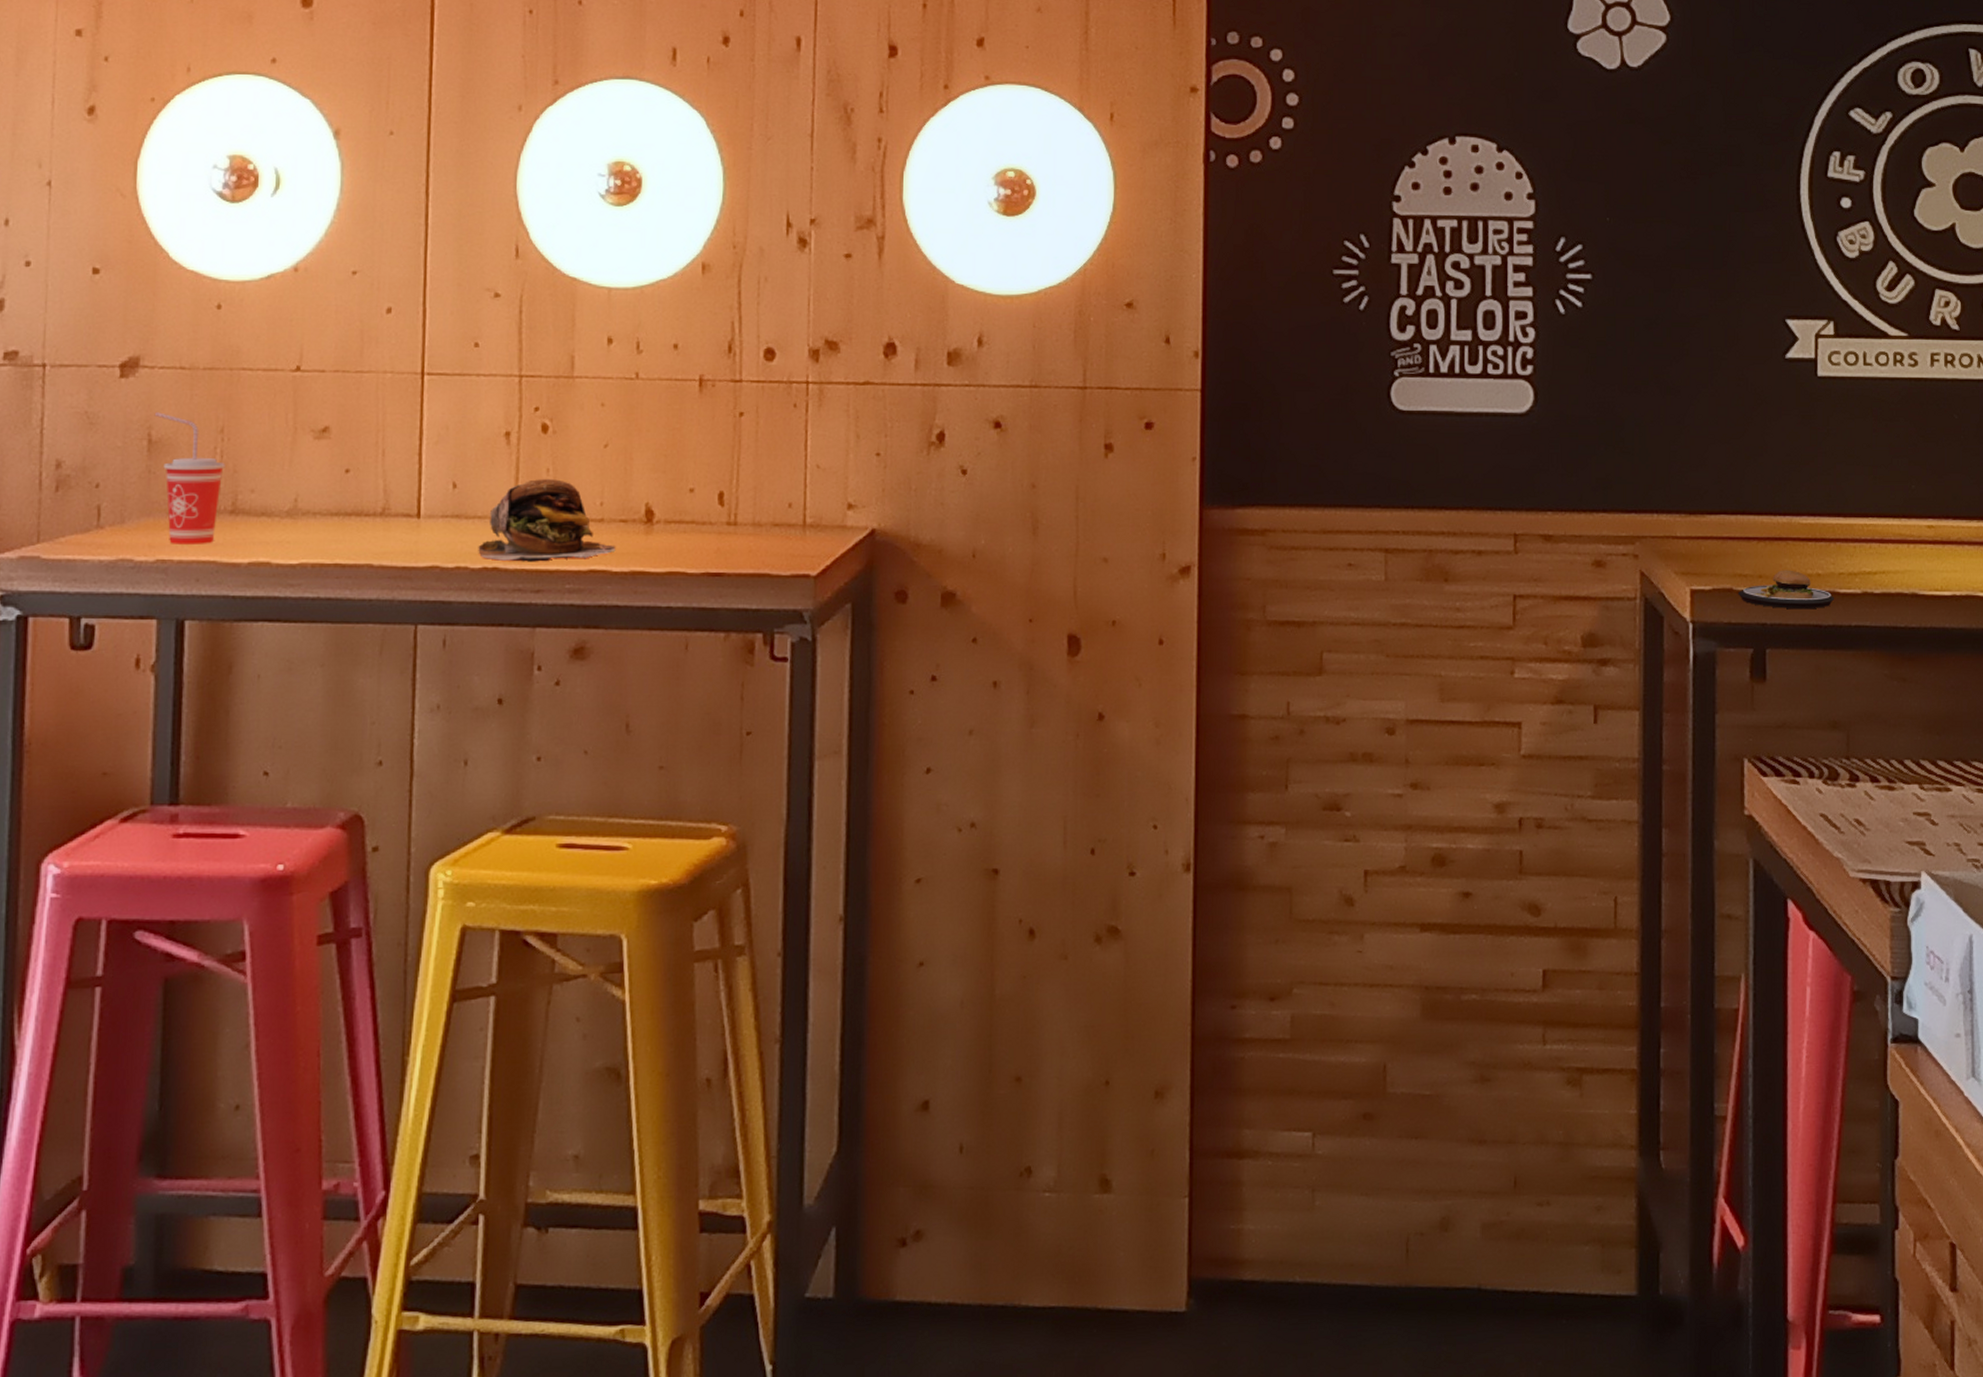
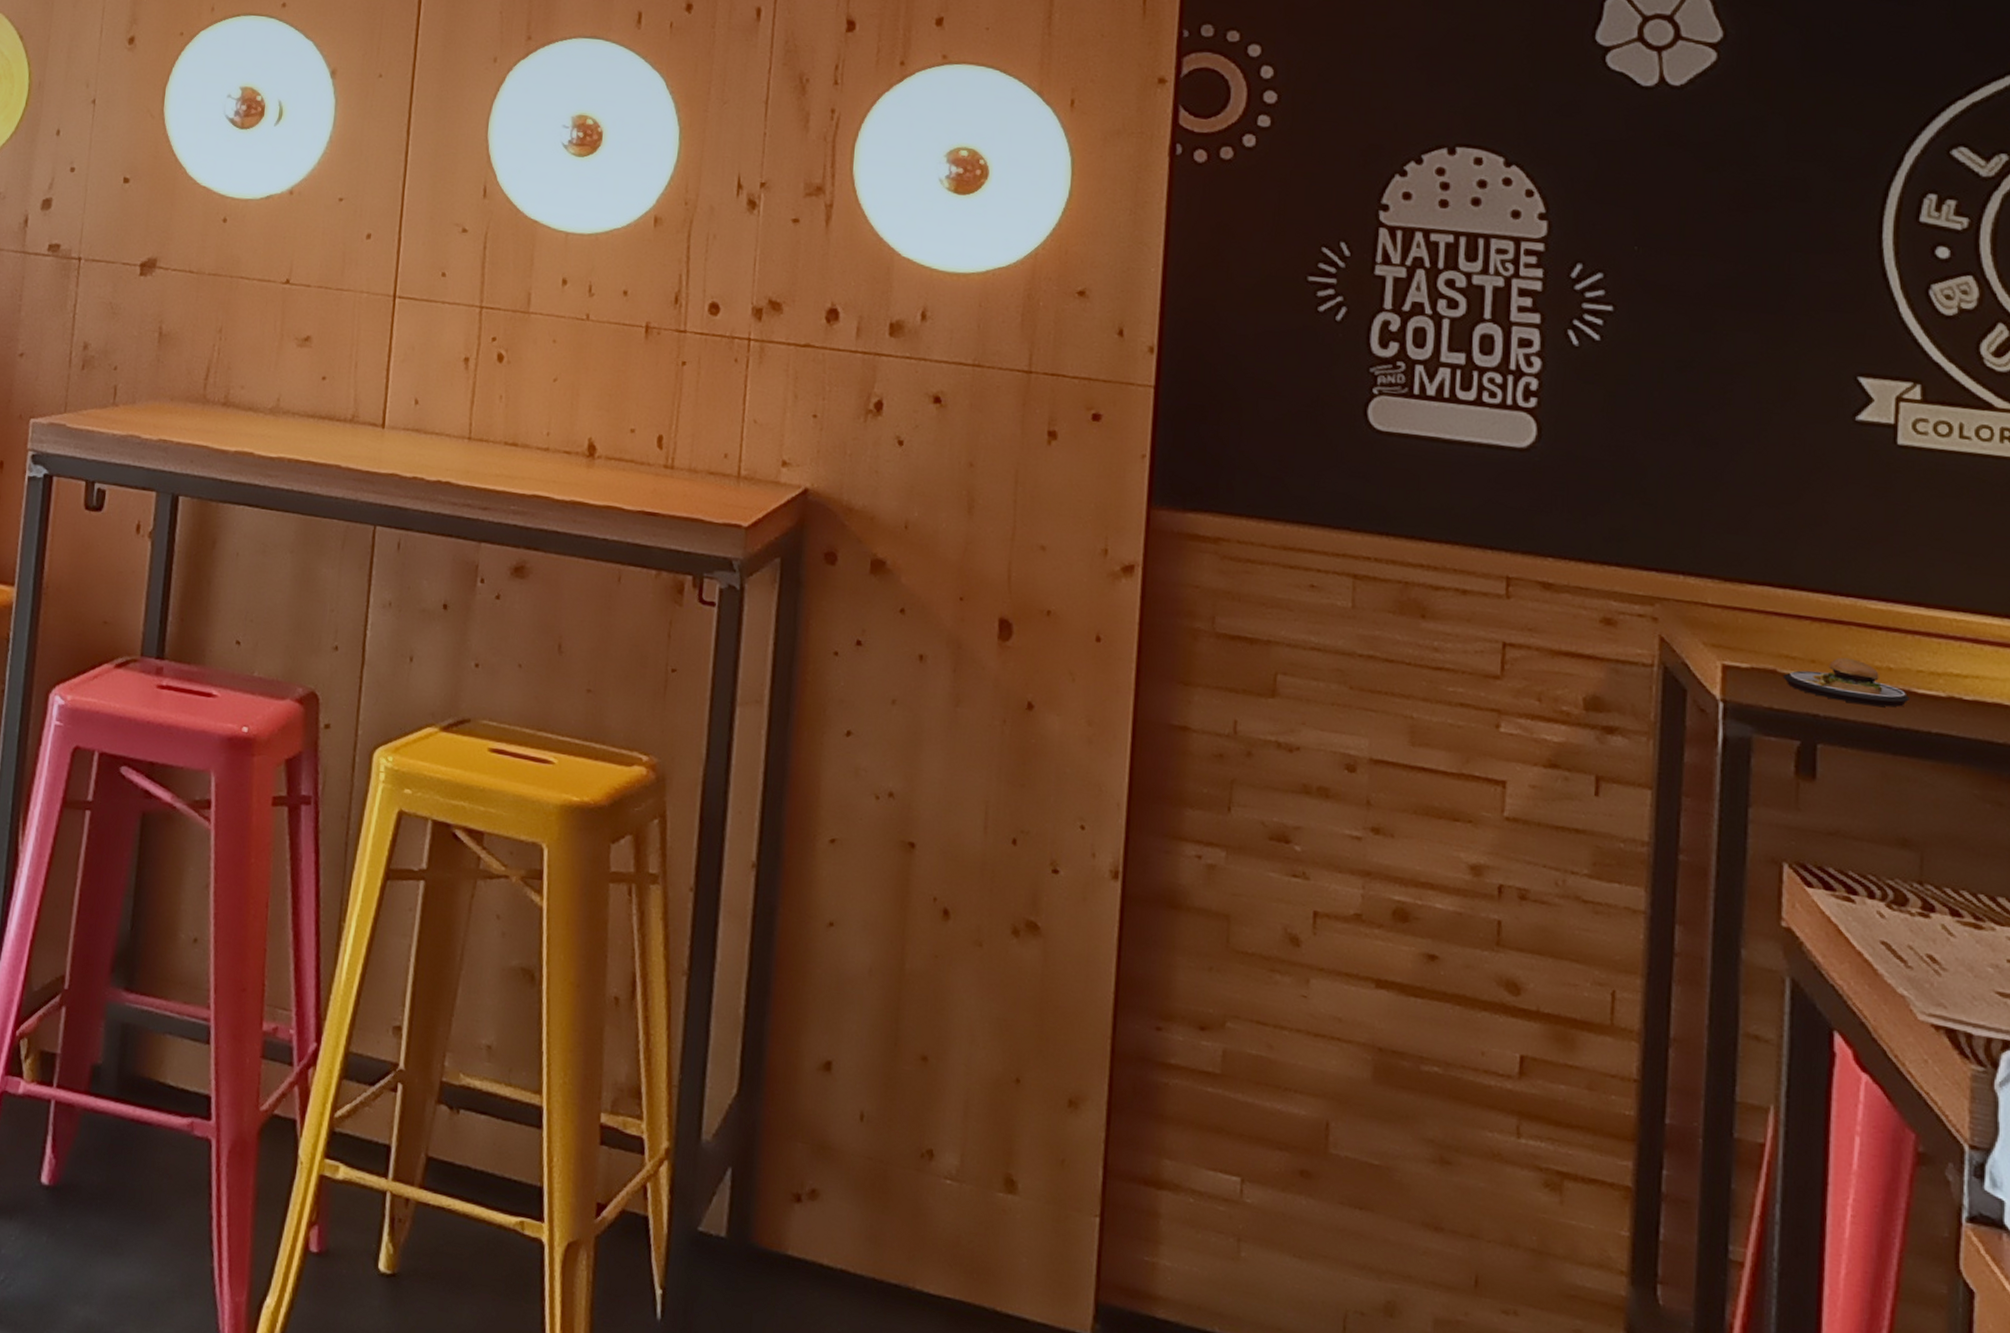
beverage cup: present [154,412,225,546] -> none [165,309,221,431]
burger: present [478,478,616,562] -> none [433,404,559,484]

